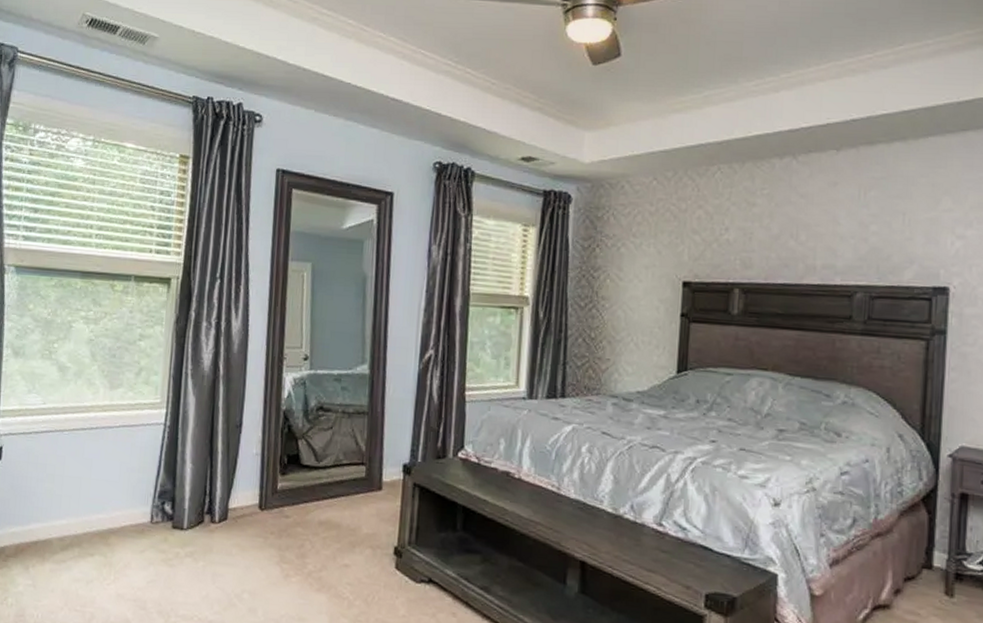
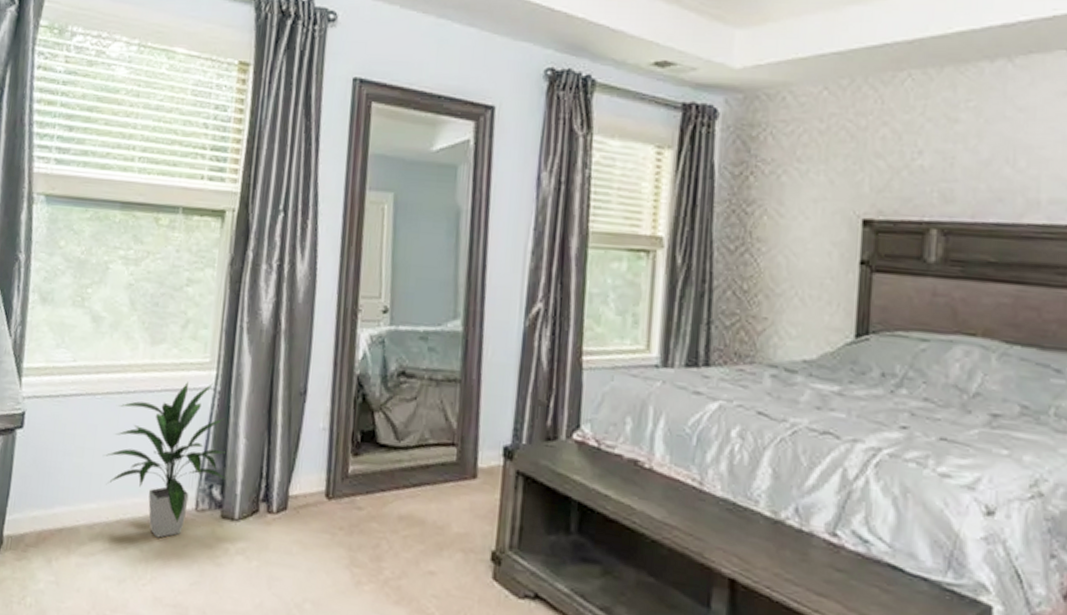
indoor plant: none [71,418,175,546] -> present [104,382,225,538]

